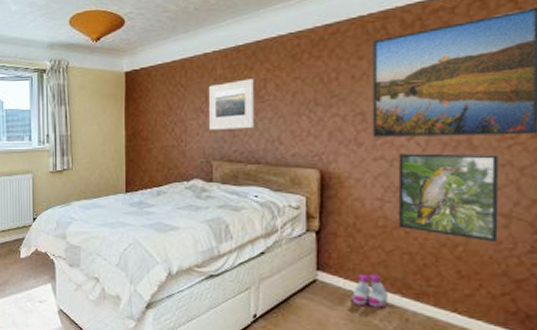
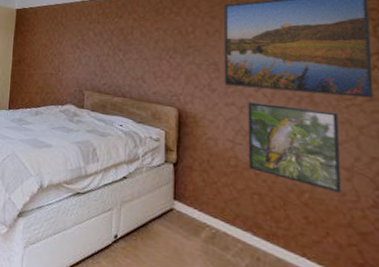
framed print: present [208,79,254,130] -> none [82,25,123,66]
boots: present [352,273,388,308] -> none [206,208,240,243]

